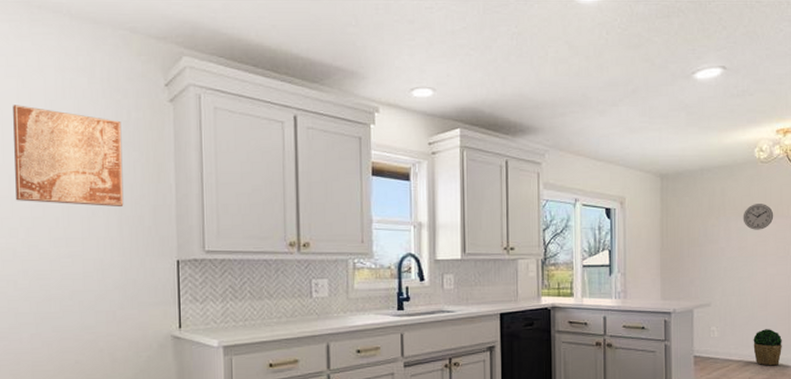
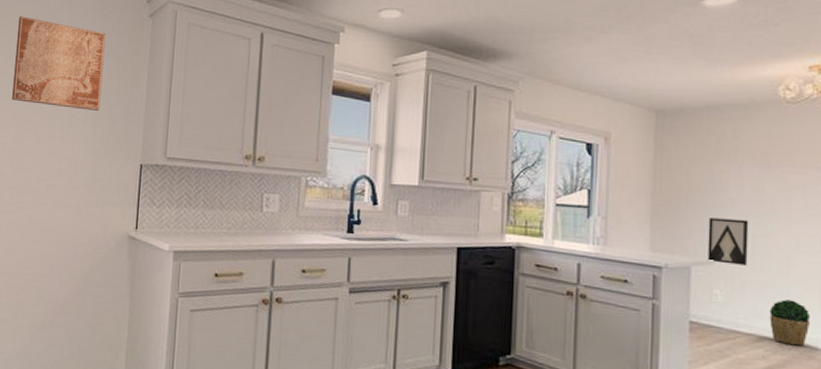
wall art: none [705,265,736,304] -> present [707,217,749,265]
wall clock: present [743,204,774,230] -> none [760,150,803,181]

